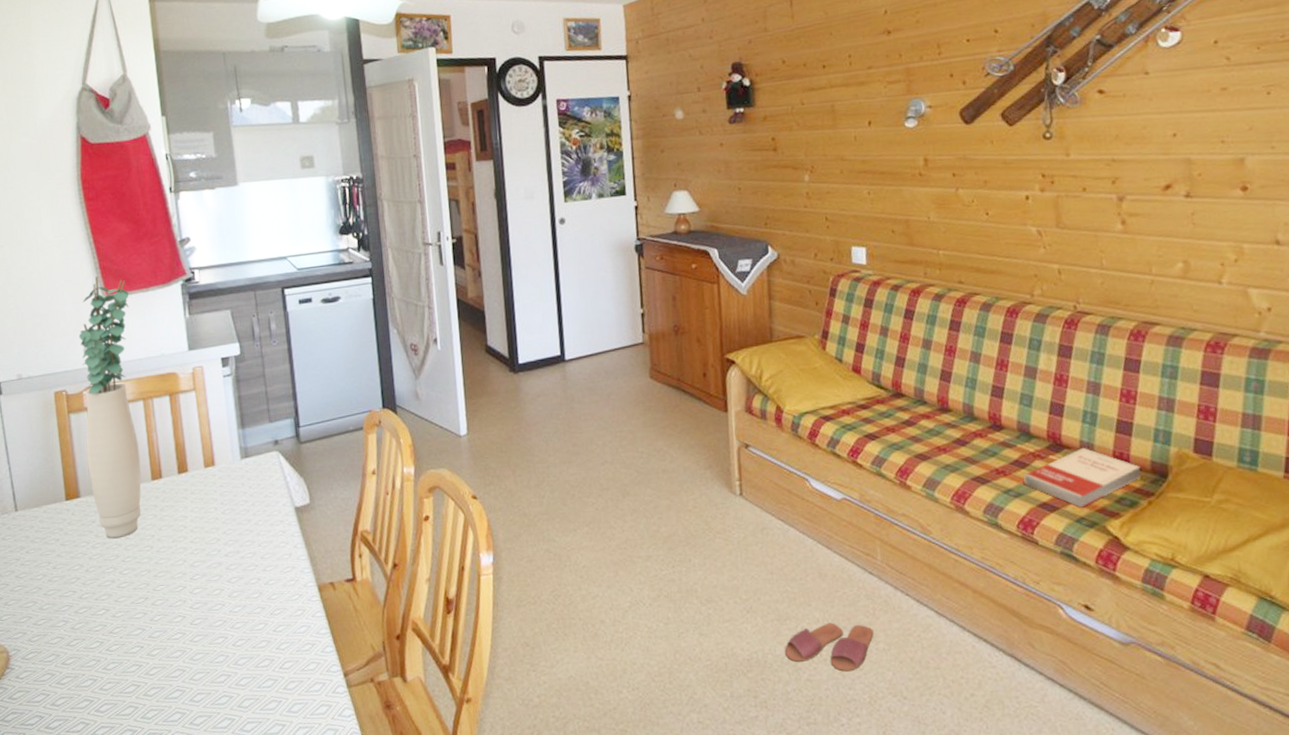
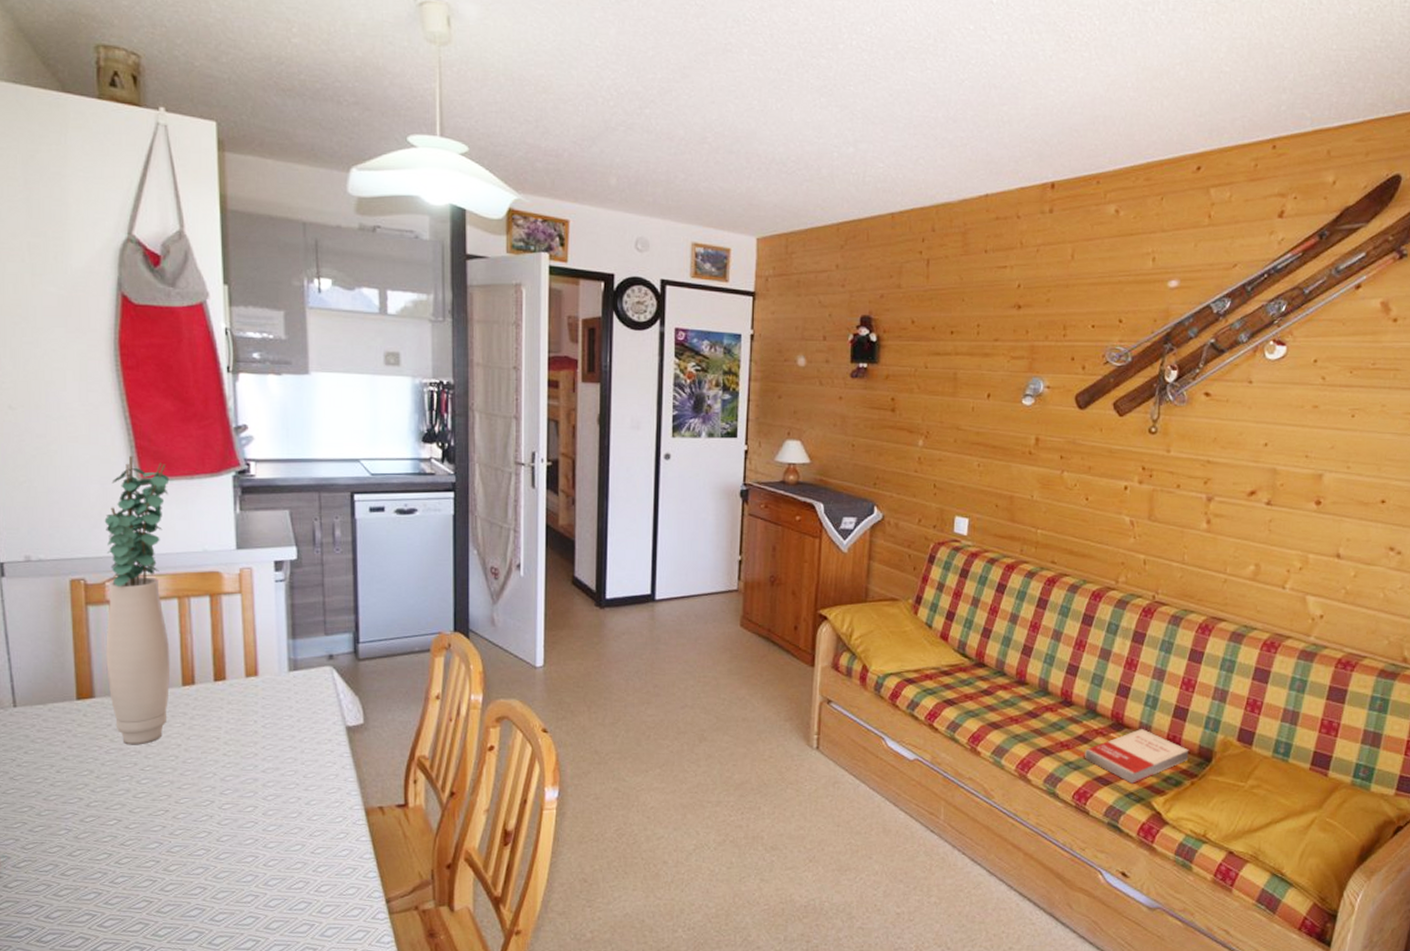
slippers: present [785,622,874,672] -> none [842,875,928,922]

